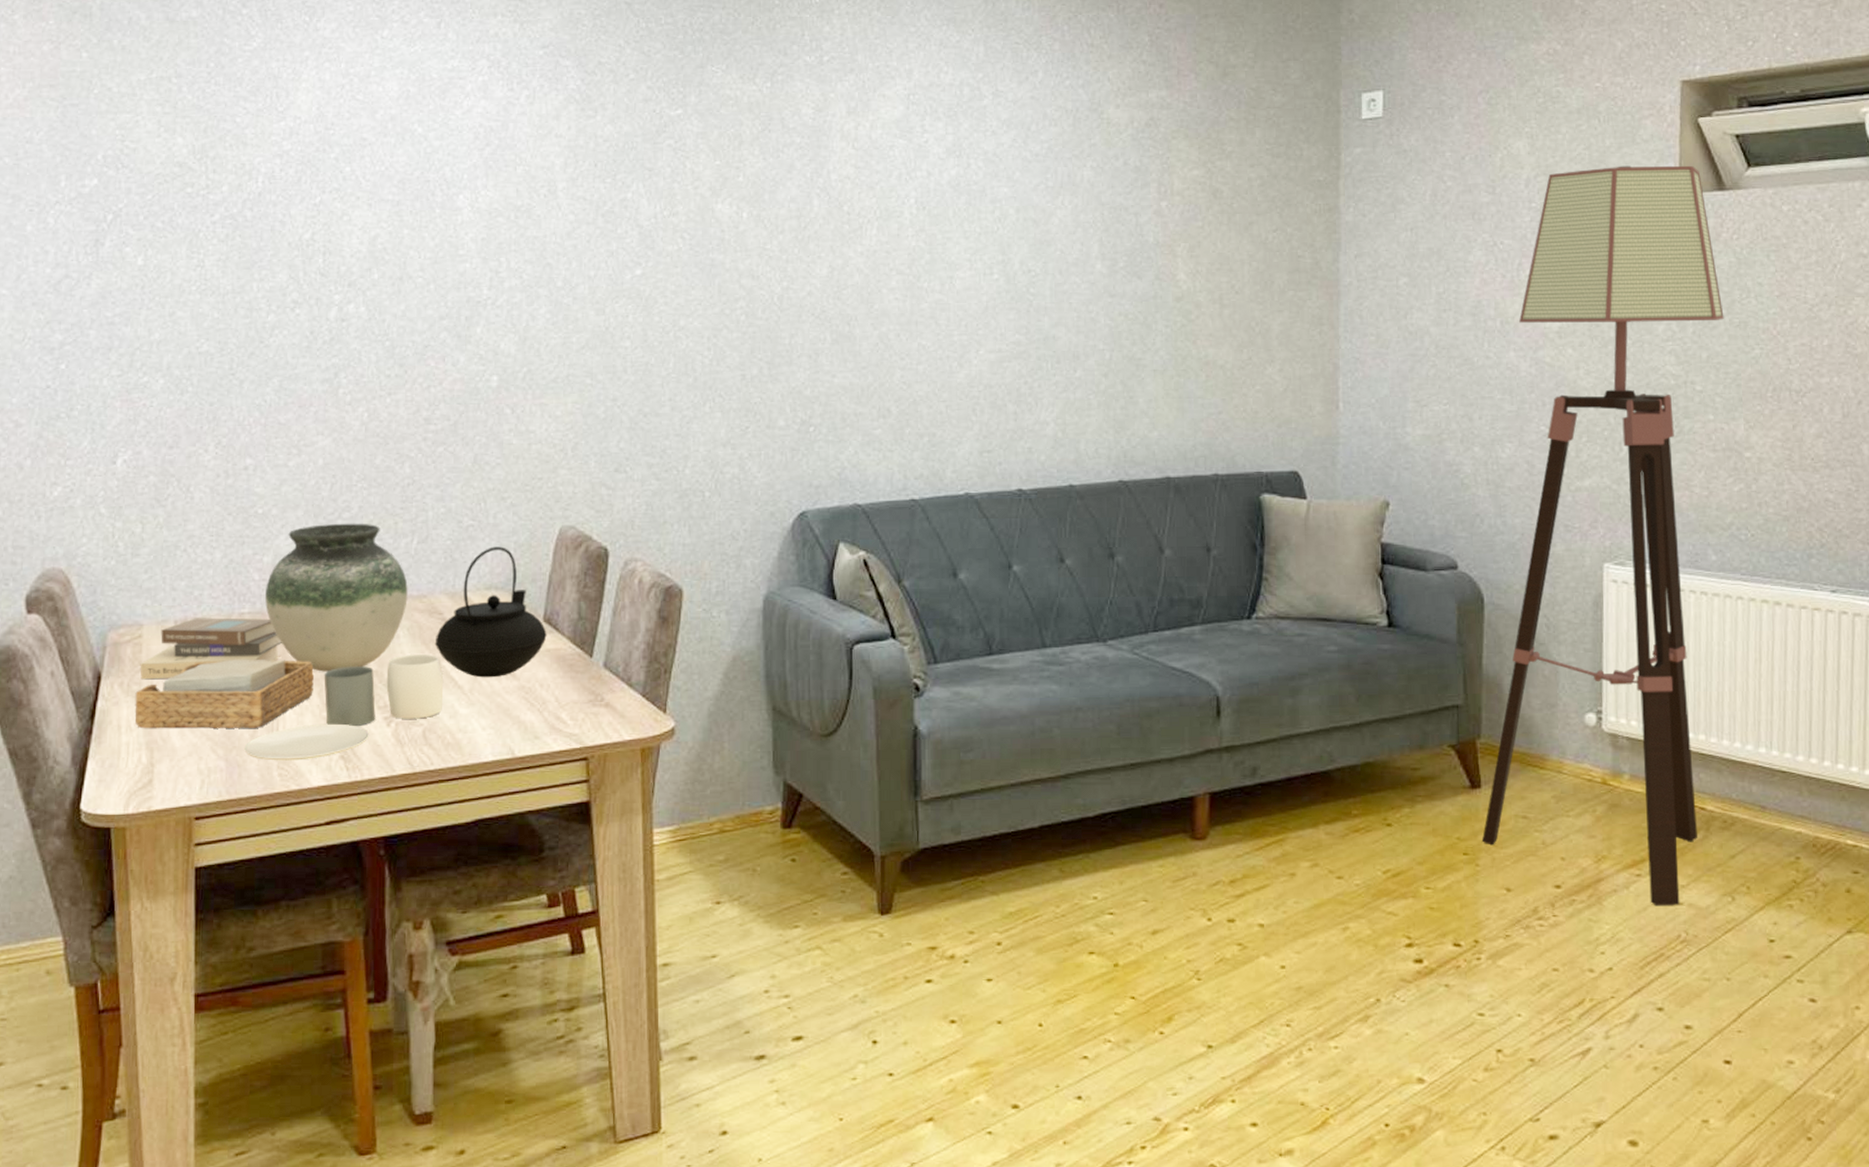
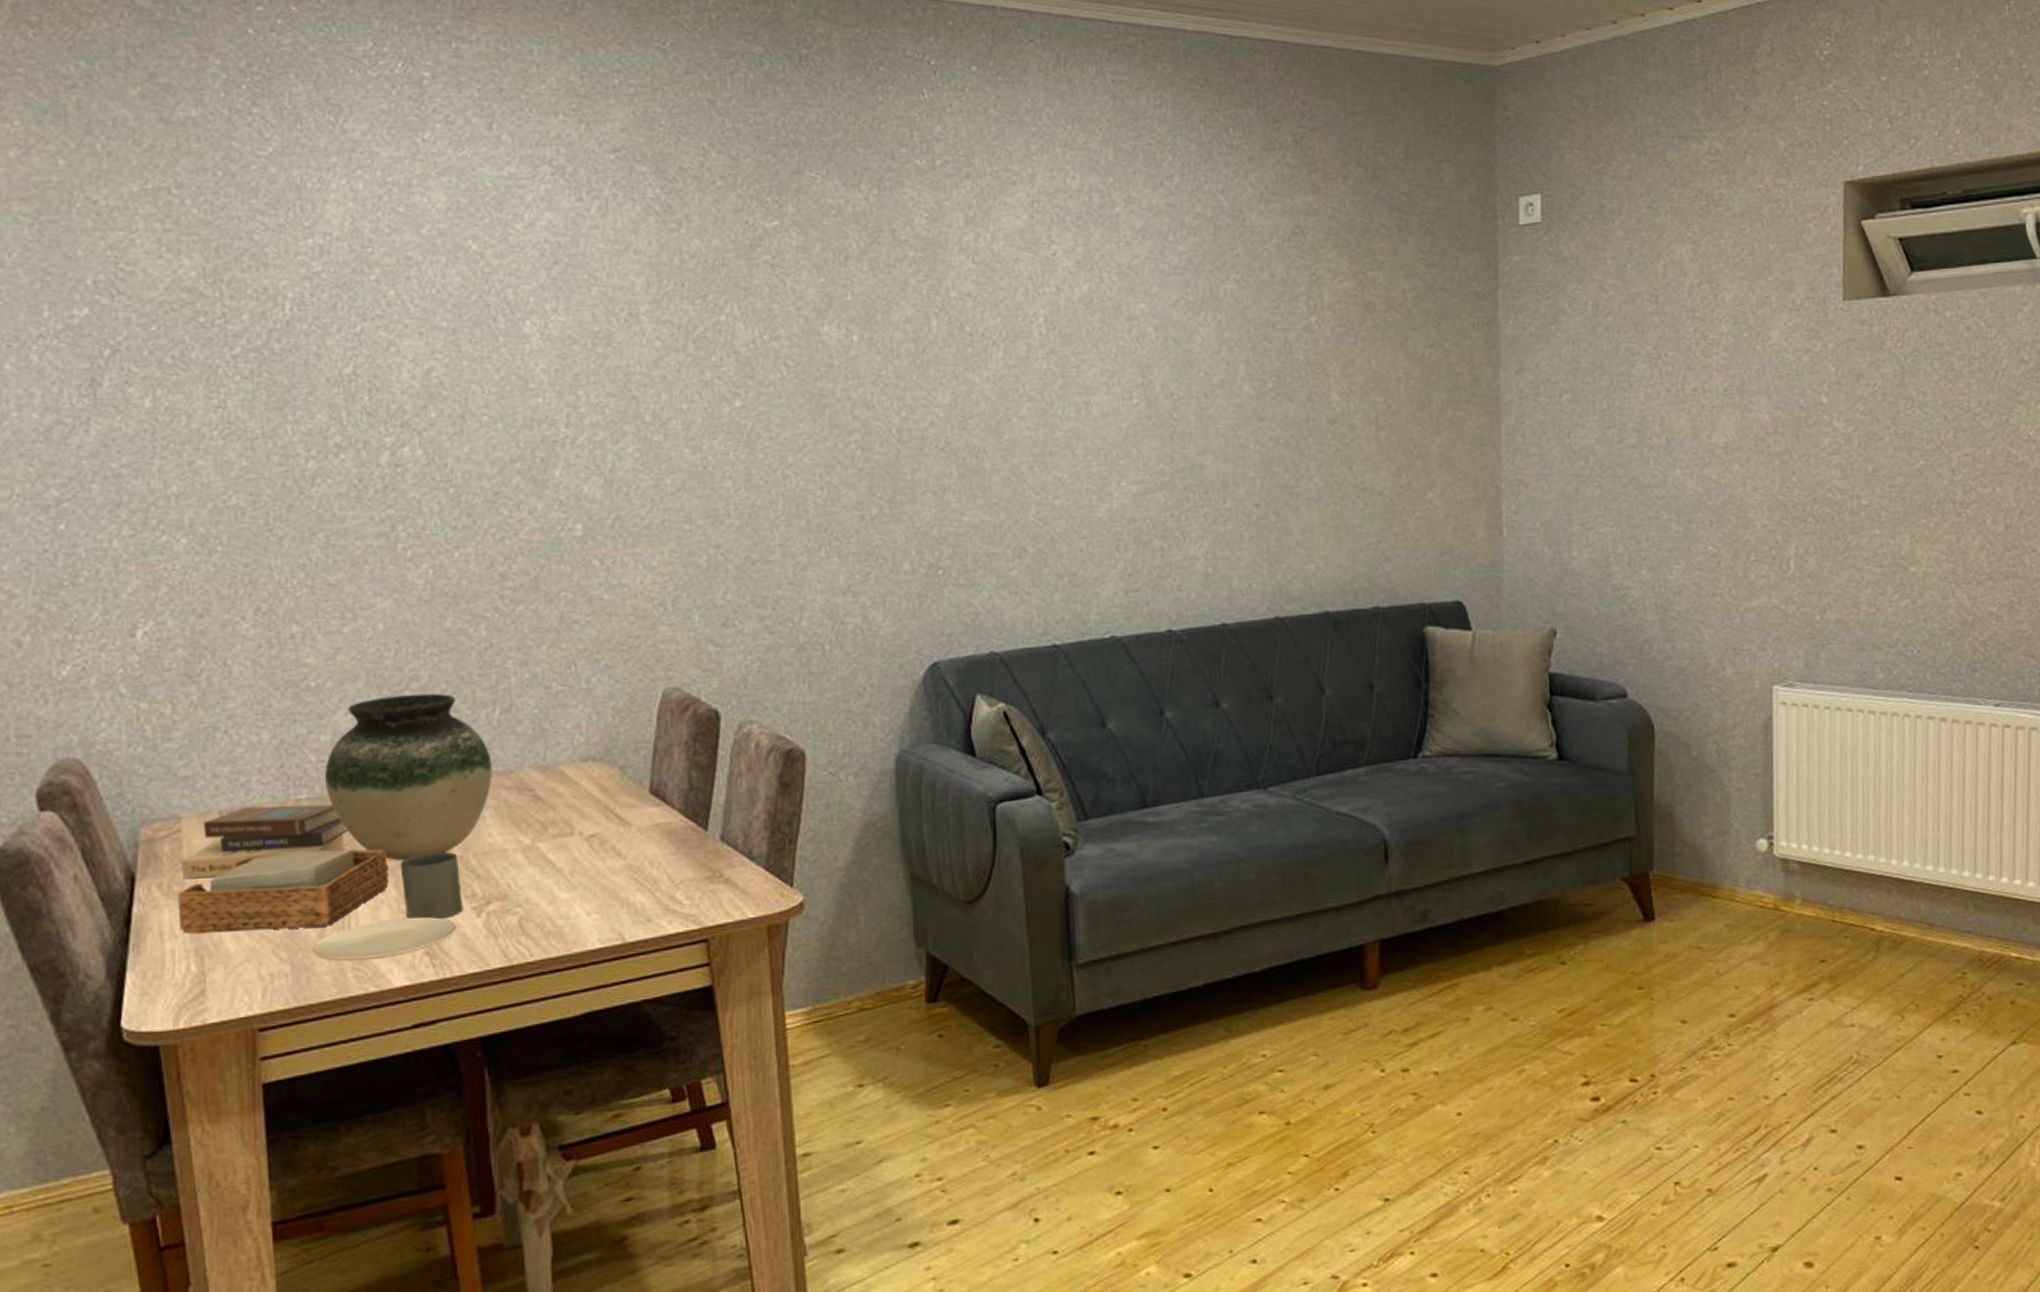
mug: present [386,655,444,719] -> none [473,836,540,908]
teapot: present [434,546,547,678] -> none [526,713,655,859]
floor lamp: present [1481,165,1724,906] -> none [1656,270,1889,1029]

